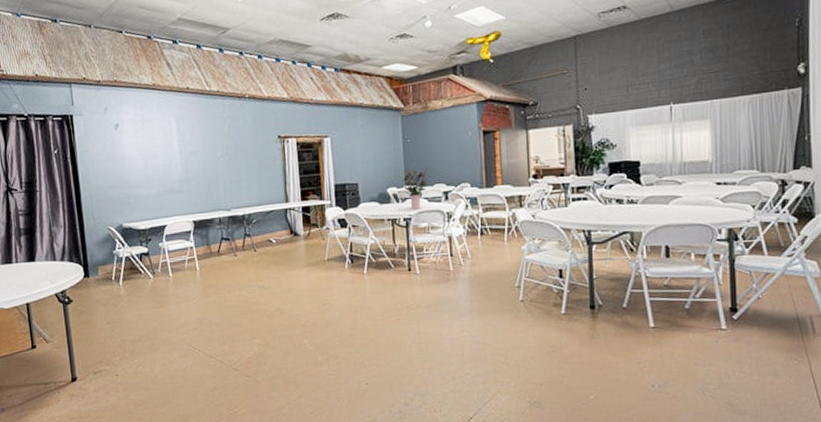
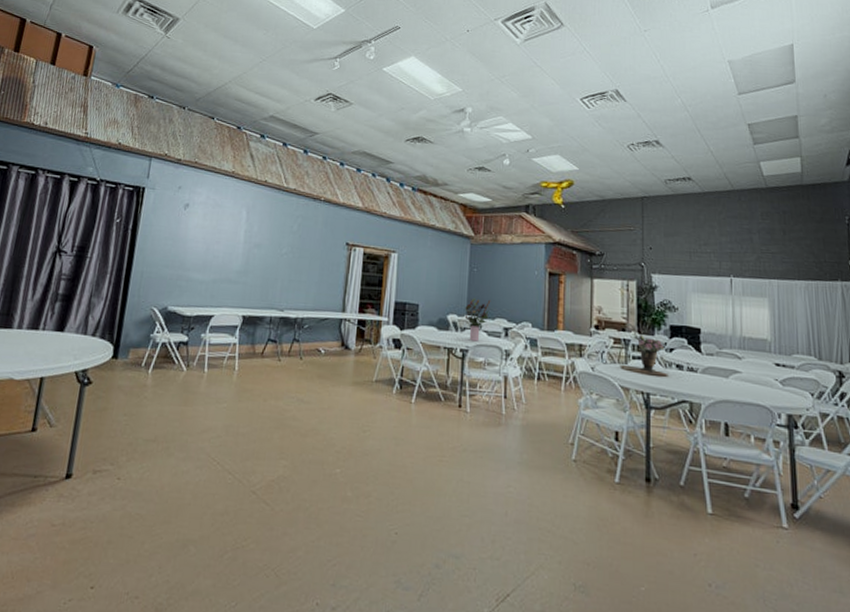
flower arrangement: none [559,168,609,213] -> present [619,323,668,377]

